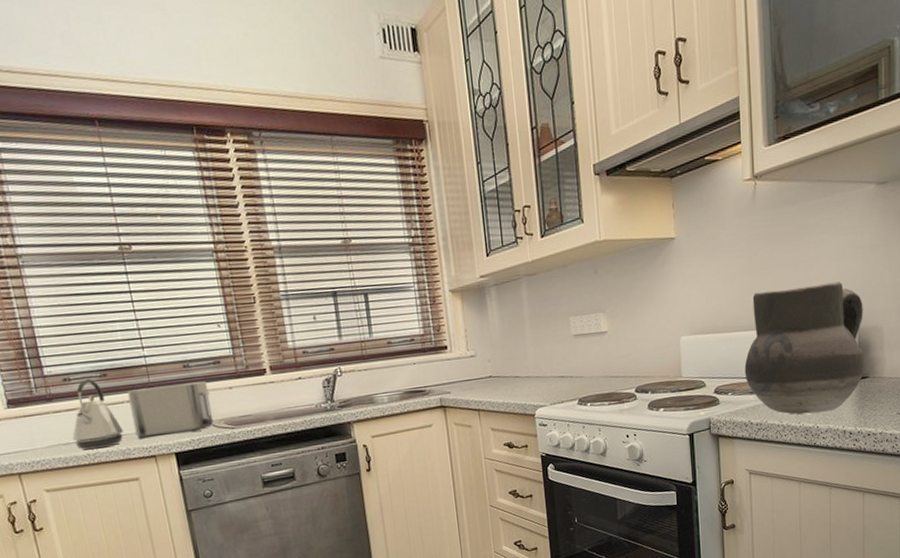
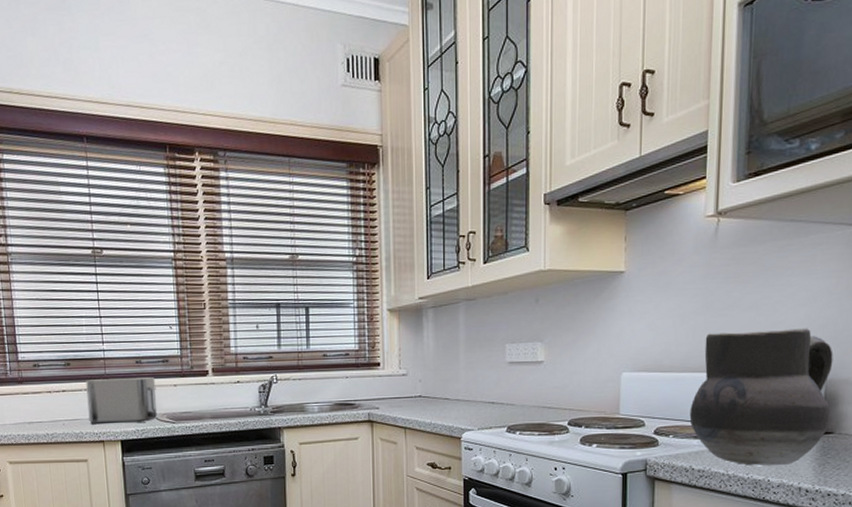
kettle: present [72,378,124,451] -> none [35,366,79,430]

